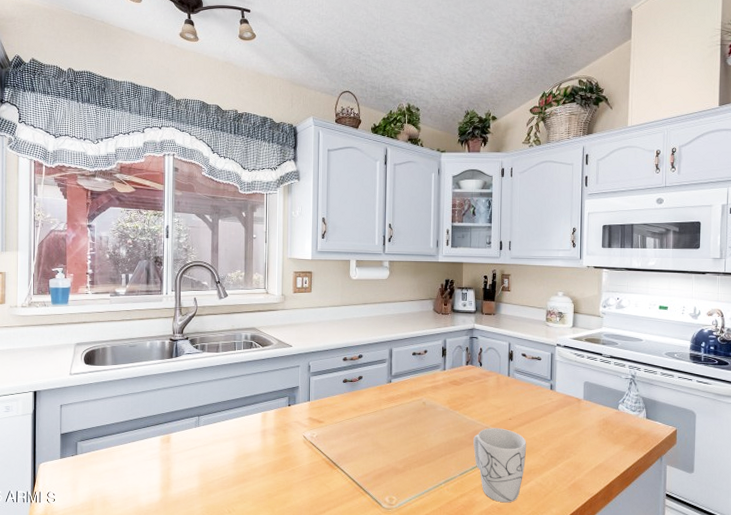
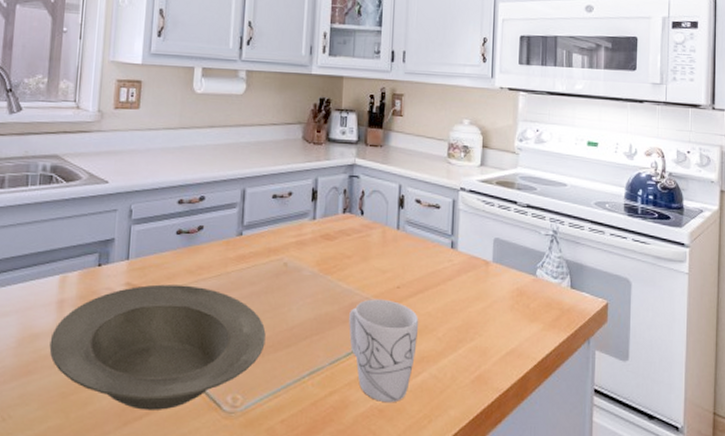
bowl: none [258,418,412,507] -> present [49,284,266,410]

